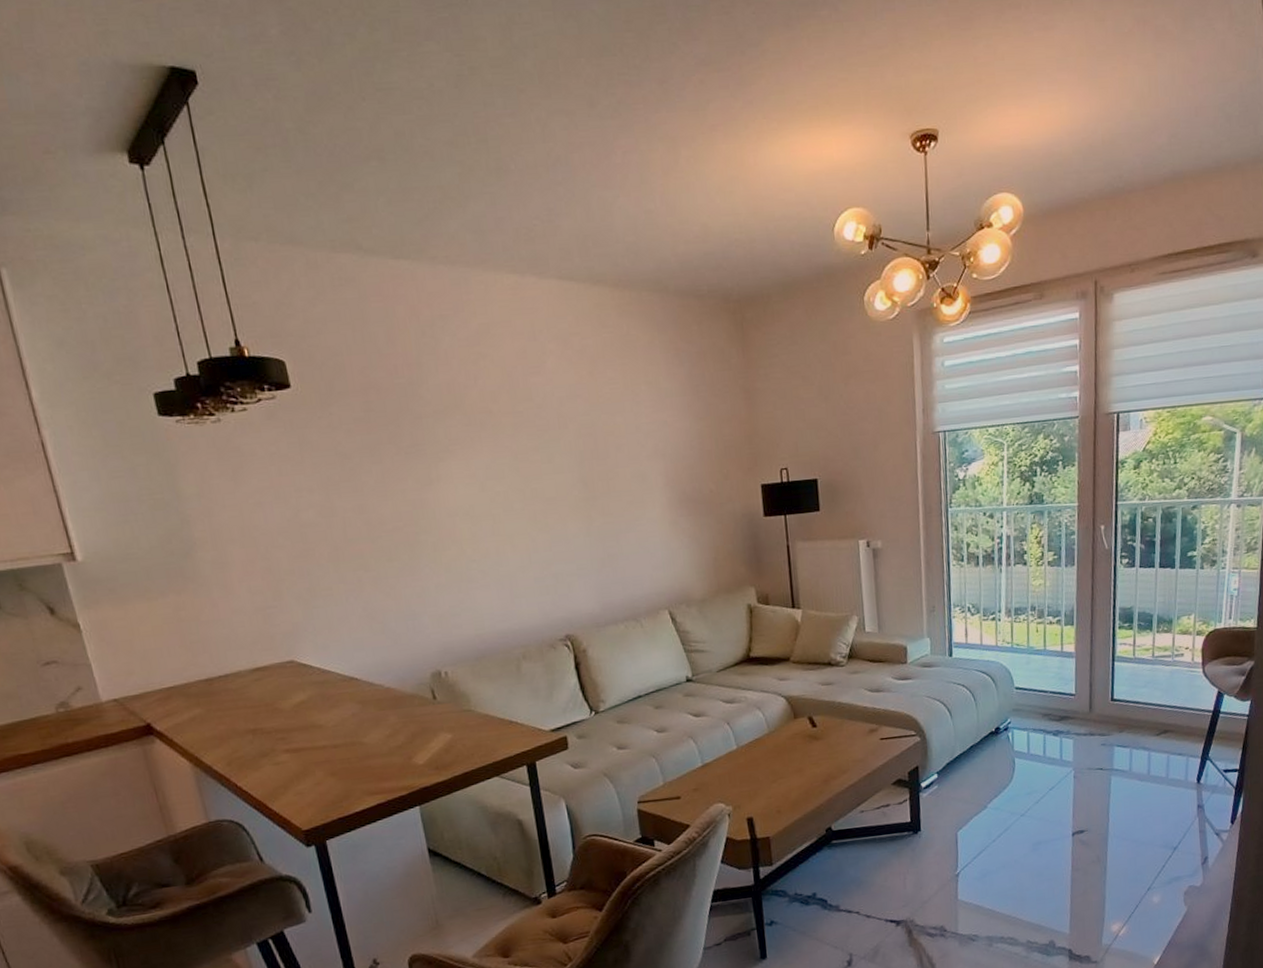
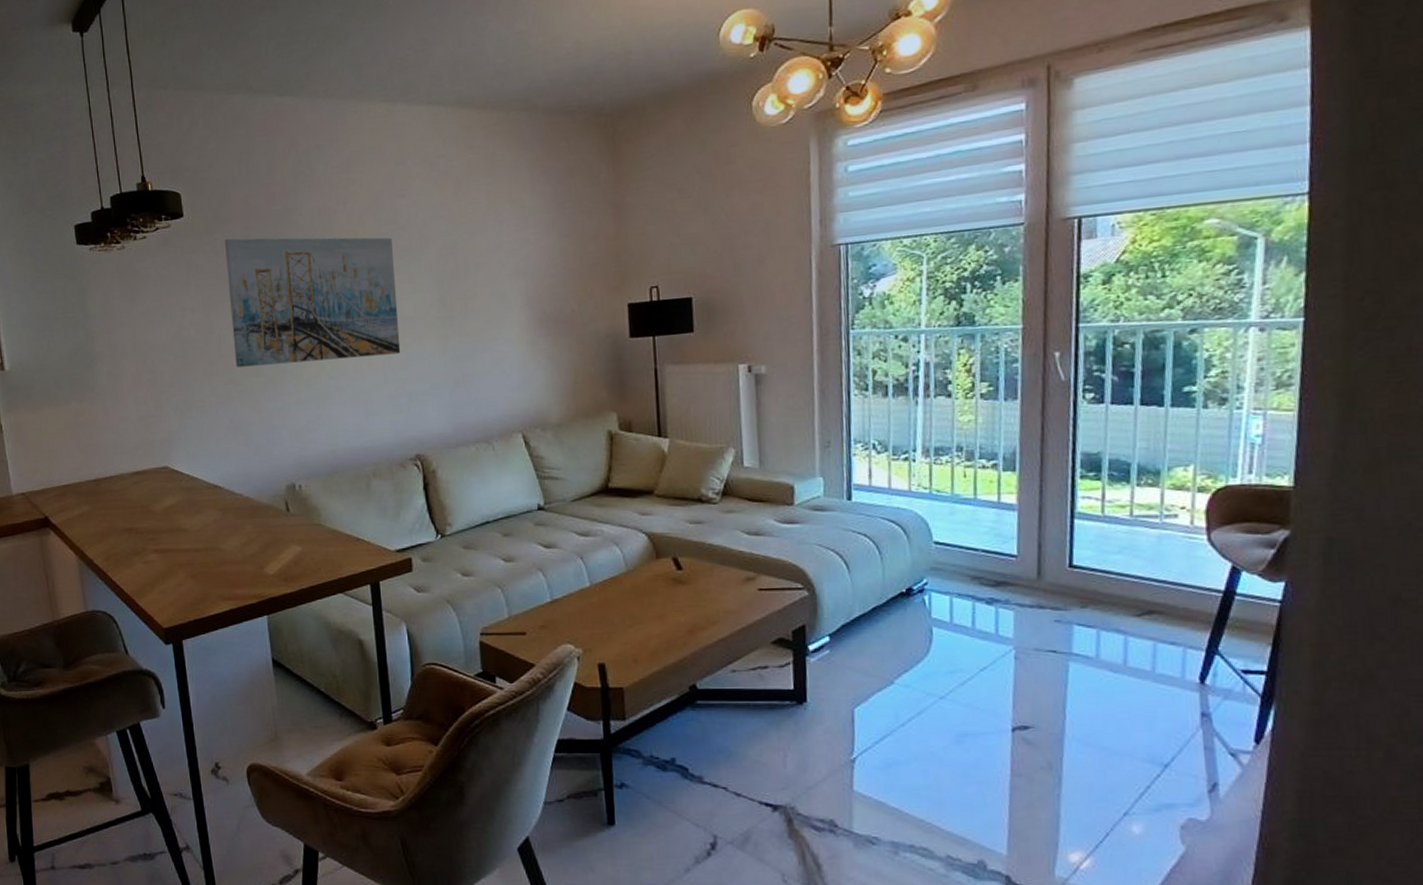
wall art: none [342,412,544,552] -> present [225,237,401,368]

